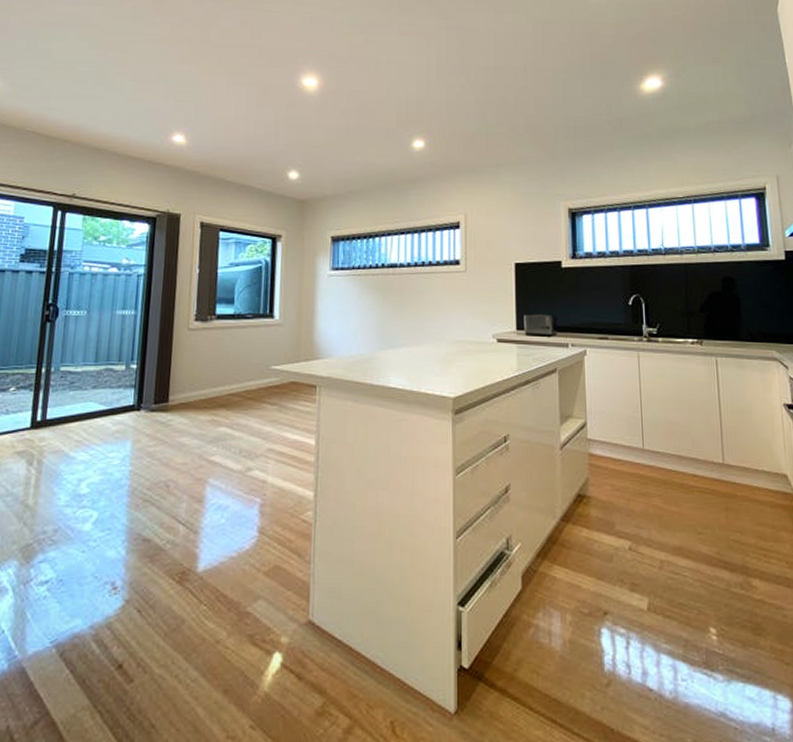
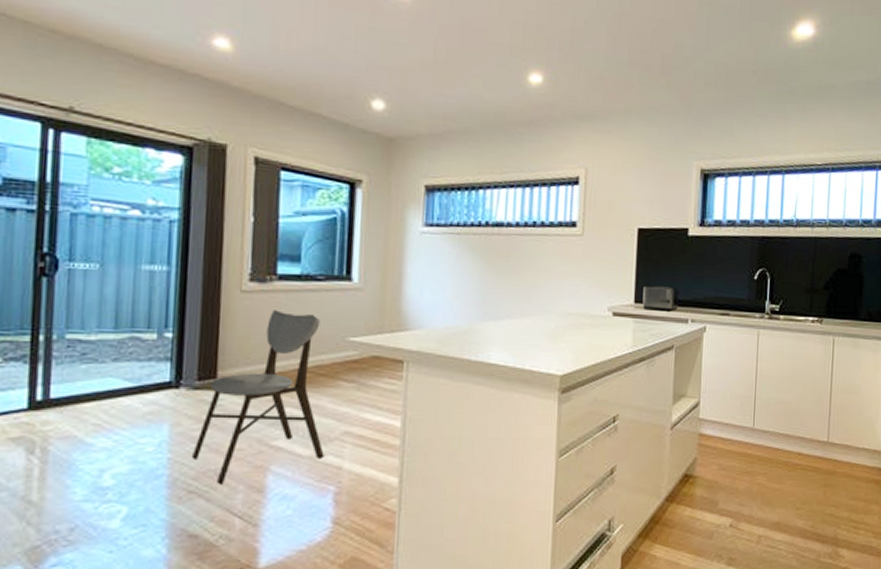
dining chair: none [147,344,252,495] -> present [191,310,324,485]

